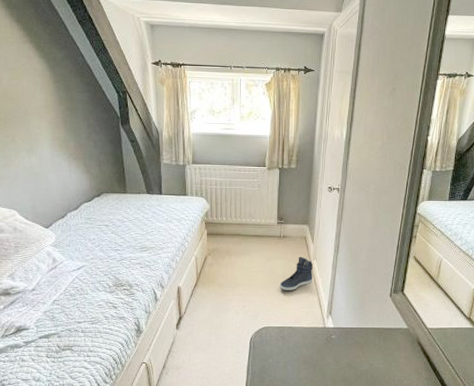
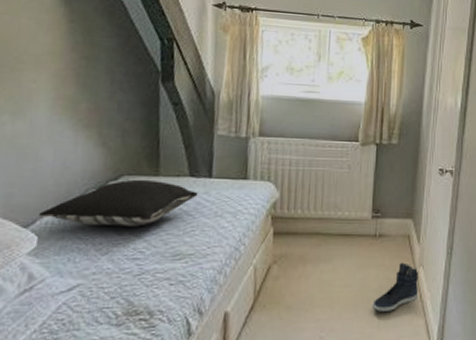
pillow: none [54,195,154,228] -> present [39,179,199,227]

